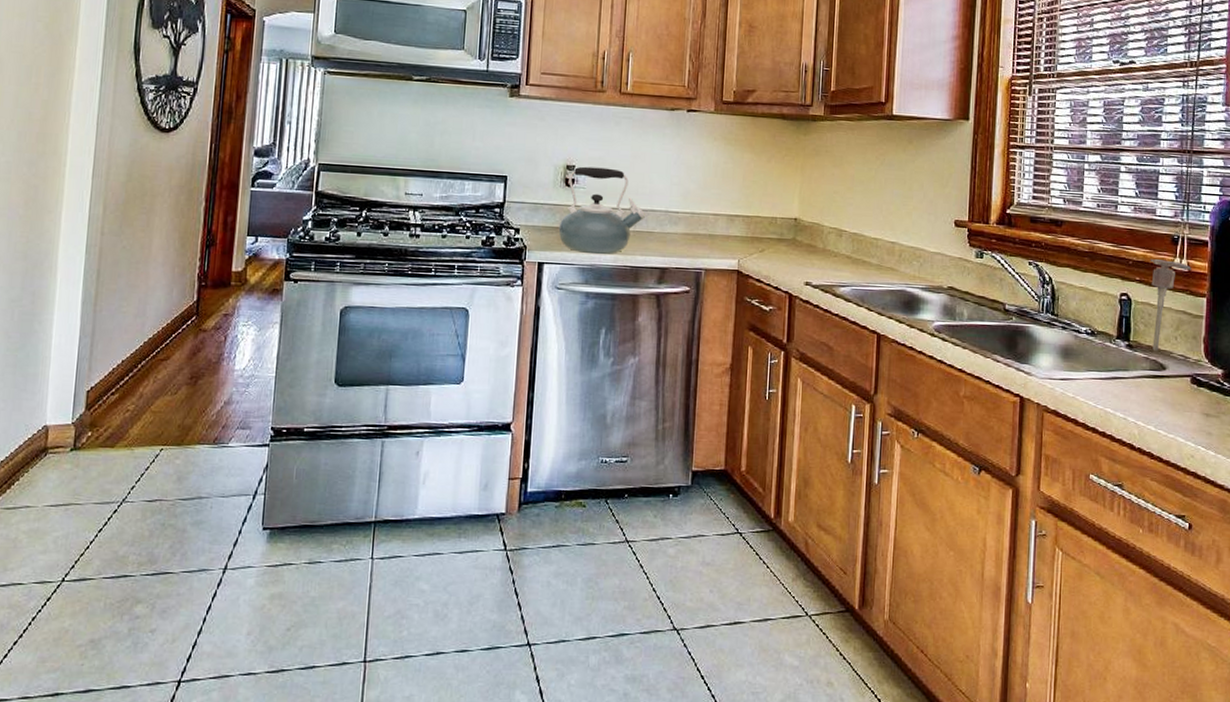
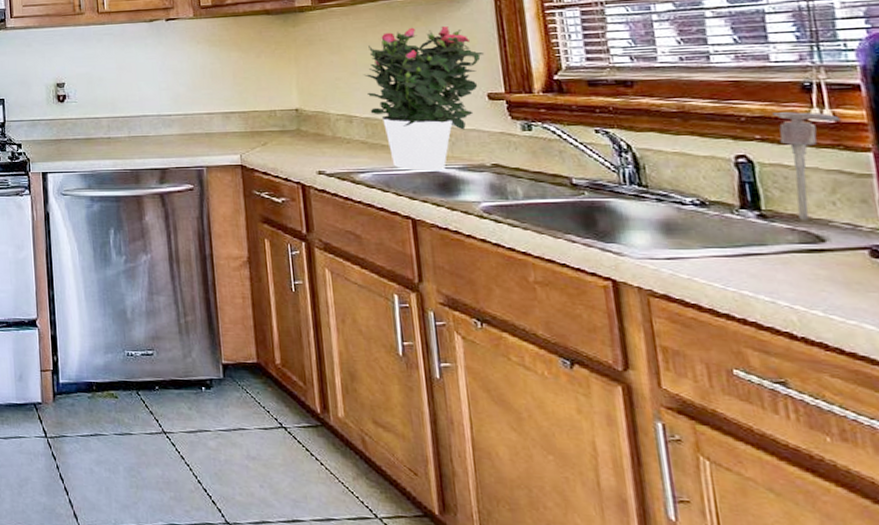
kettle: present [558,166,646,255] -> none [57,81,139,161]
potted flower: none [857,149,957,290] -> present [363,26,484,172]

